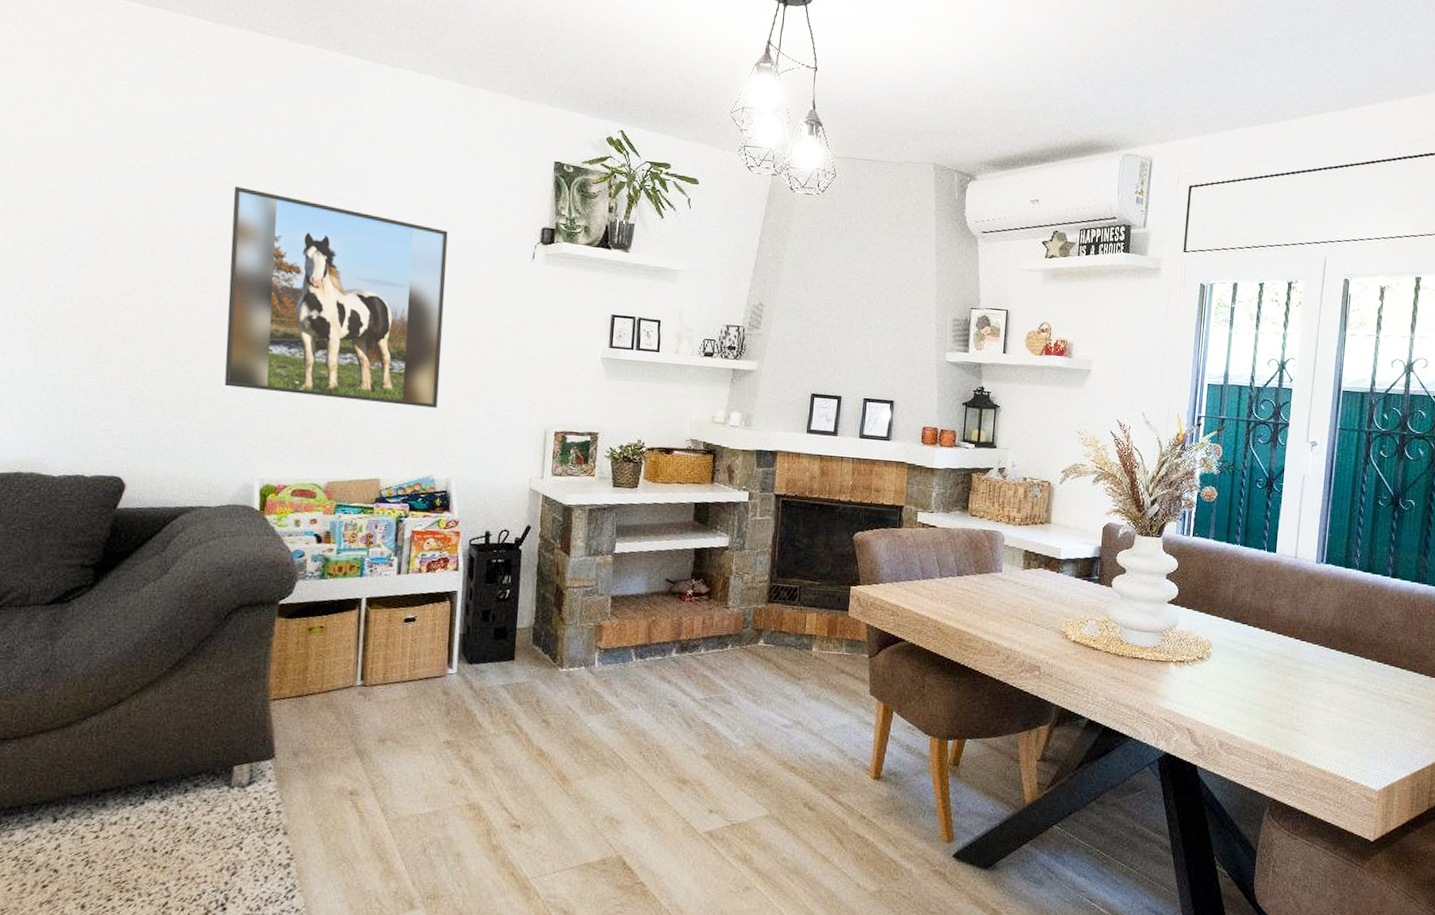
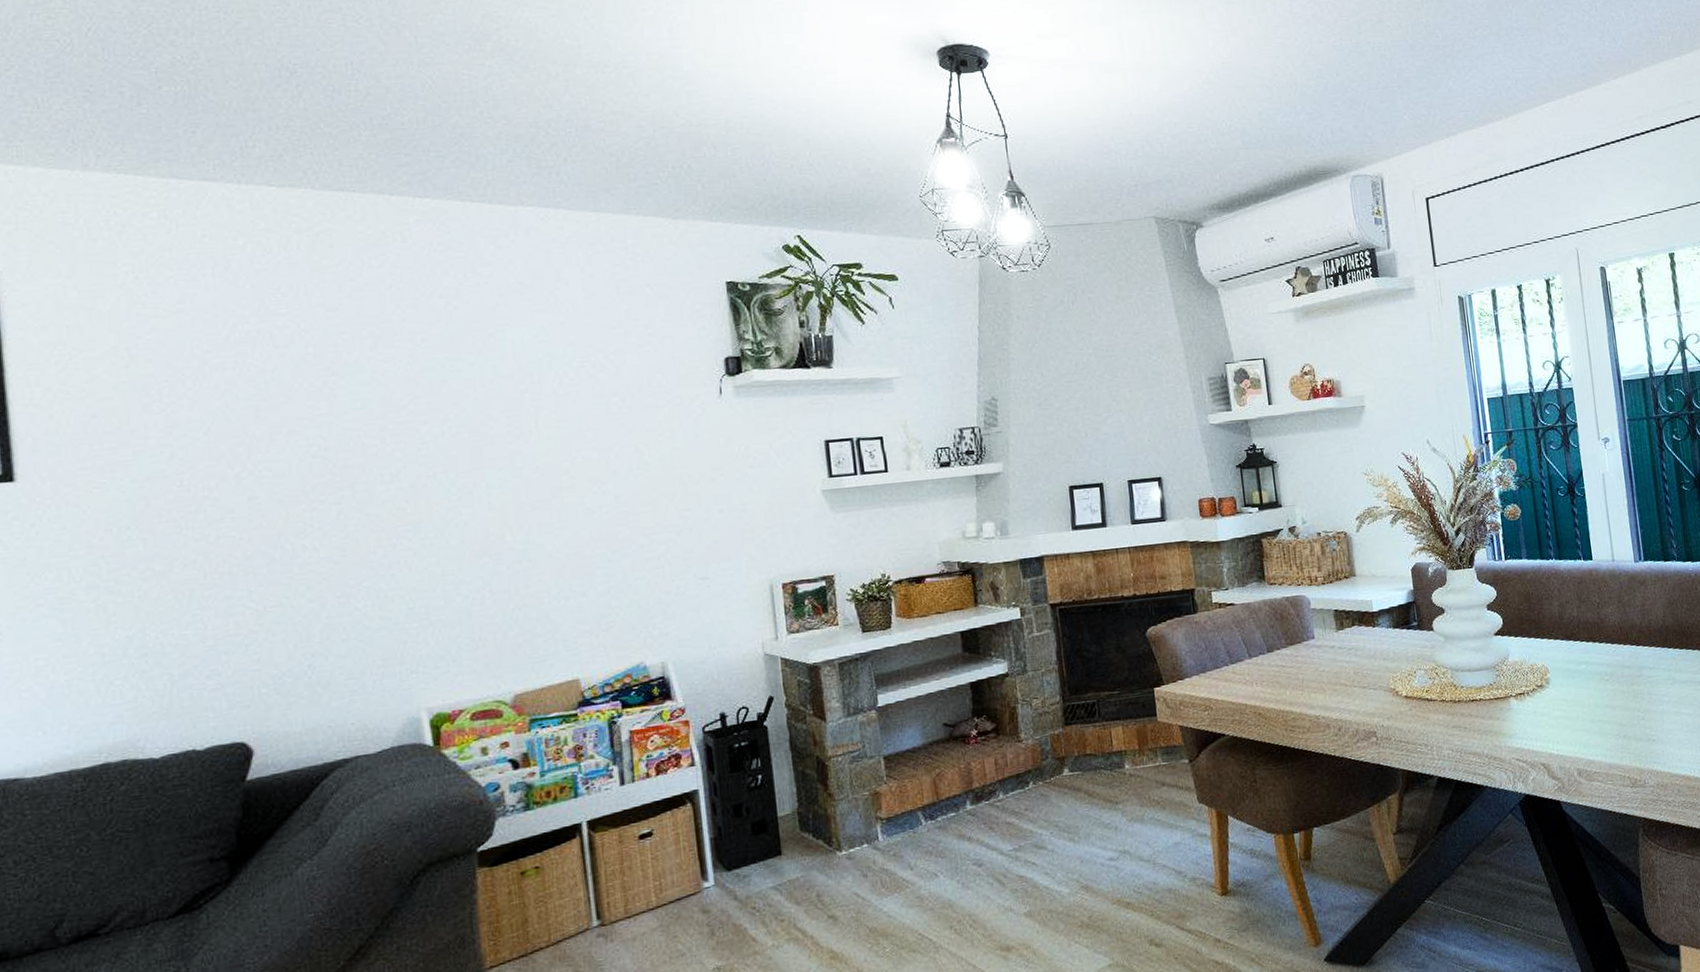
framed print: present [224,186,448,408] -> none [336,371,635,608]

